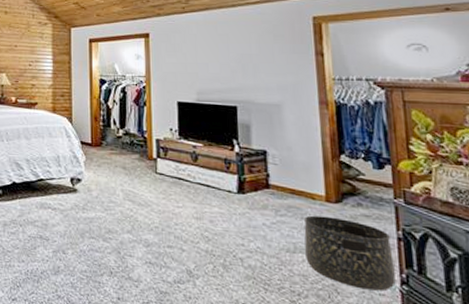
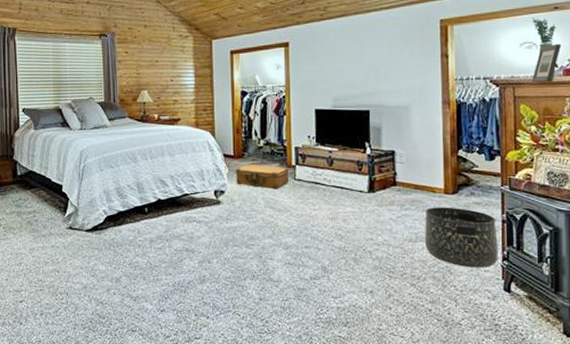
suitcase: none [93,153,150,182] -> present [236,164,289,190]
vase: none [419,18,452,87] -> present [532,17,556,81]
picture frame: none [424,47,458,88] -> present [532,44,562,83]

